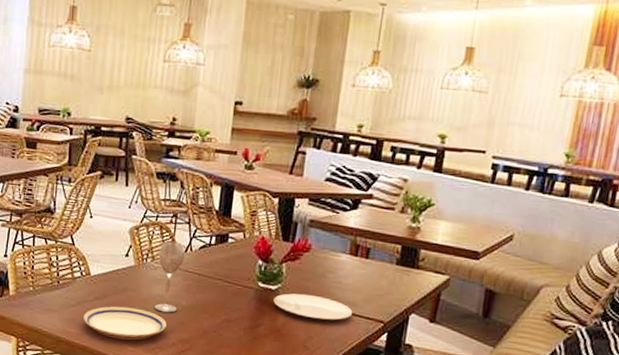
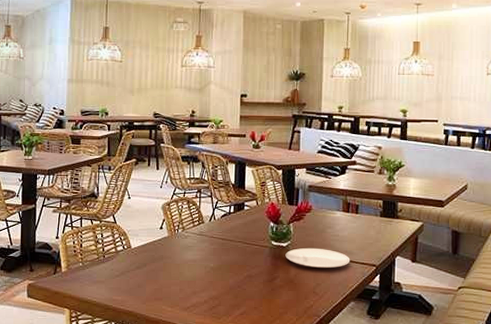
plate: present [84,306,166,341] -> none [127,273,198,302]
wineglass: present [154,241,185,313] -> none [187,213,209,275]

